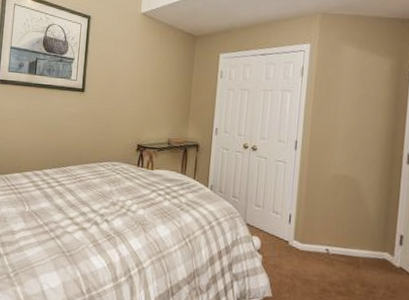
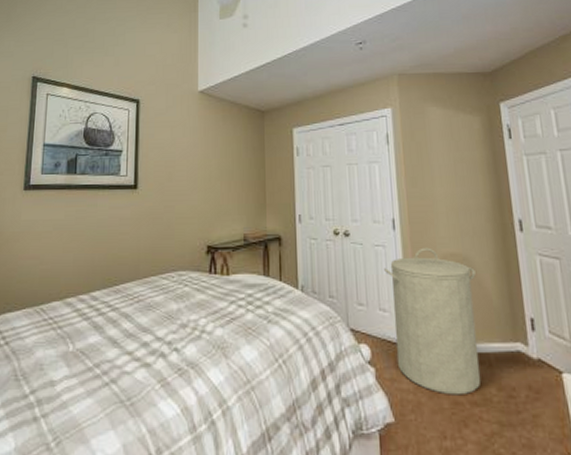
laundry hamper: none [281,167,360,286] -> present [384,247,482,396]

